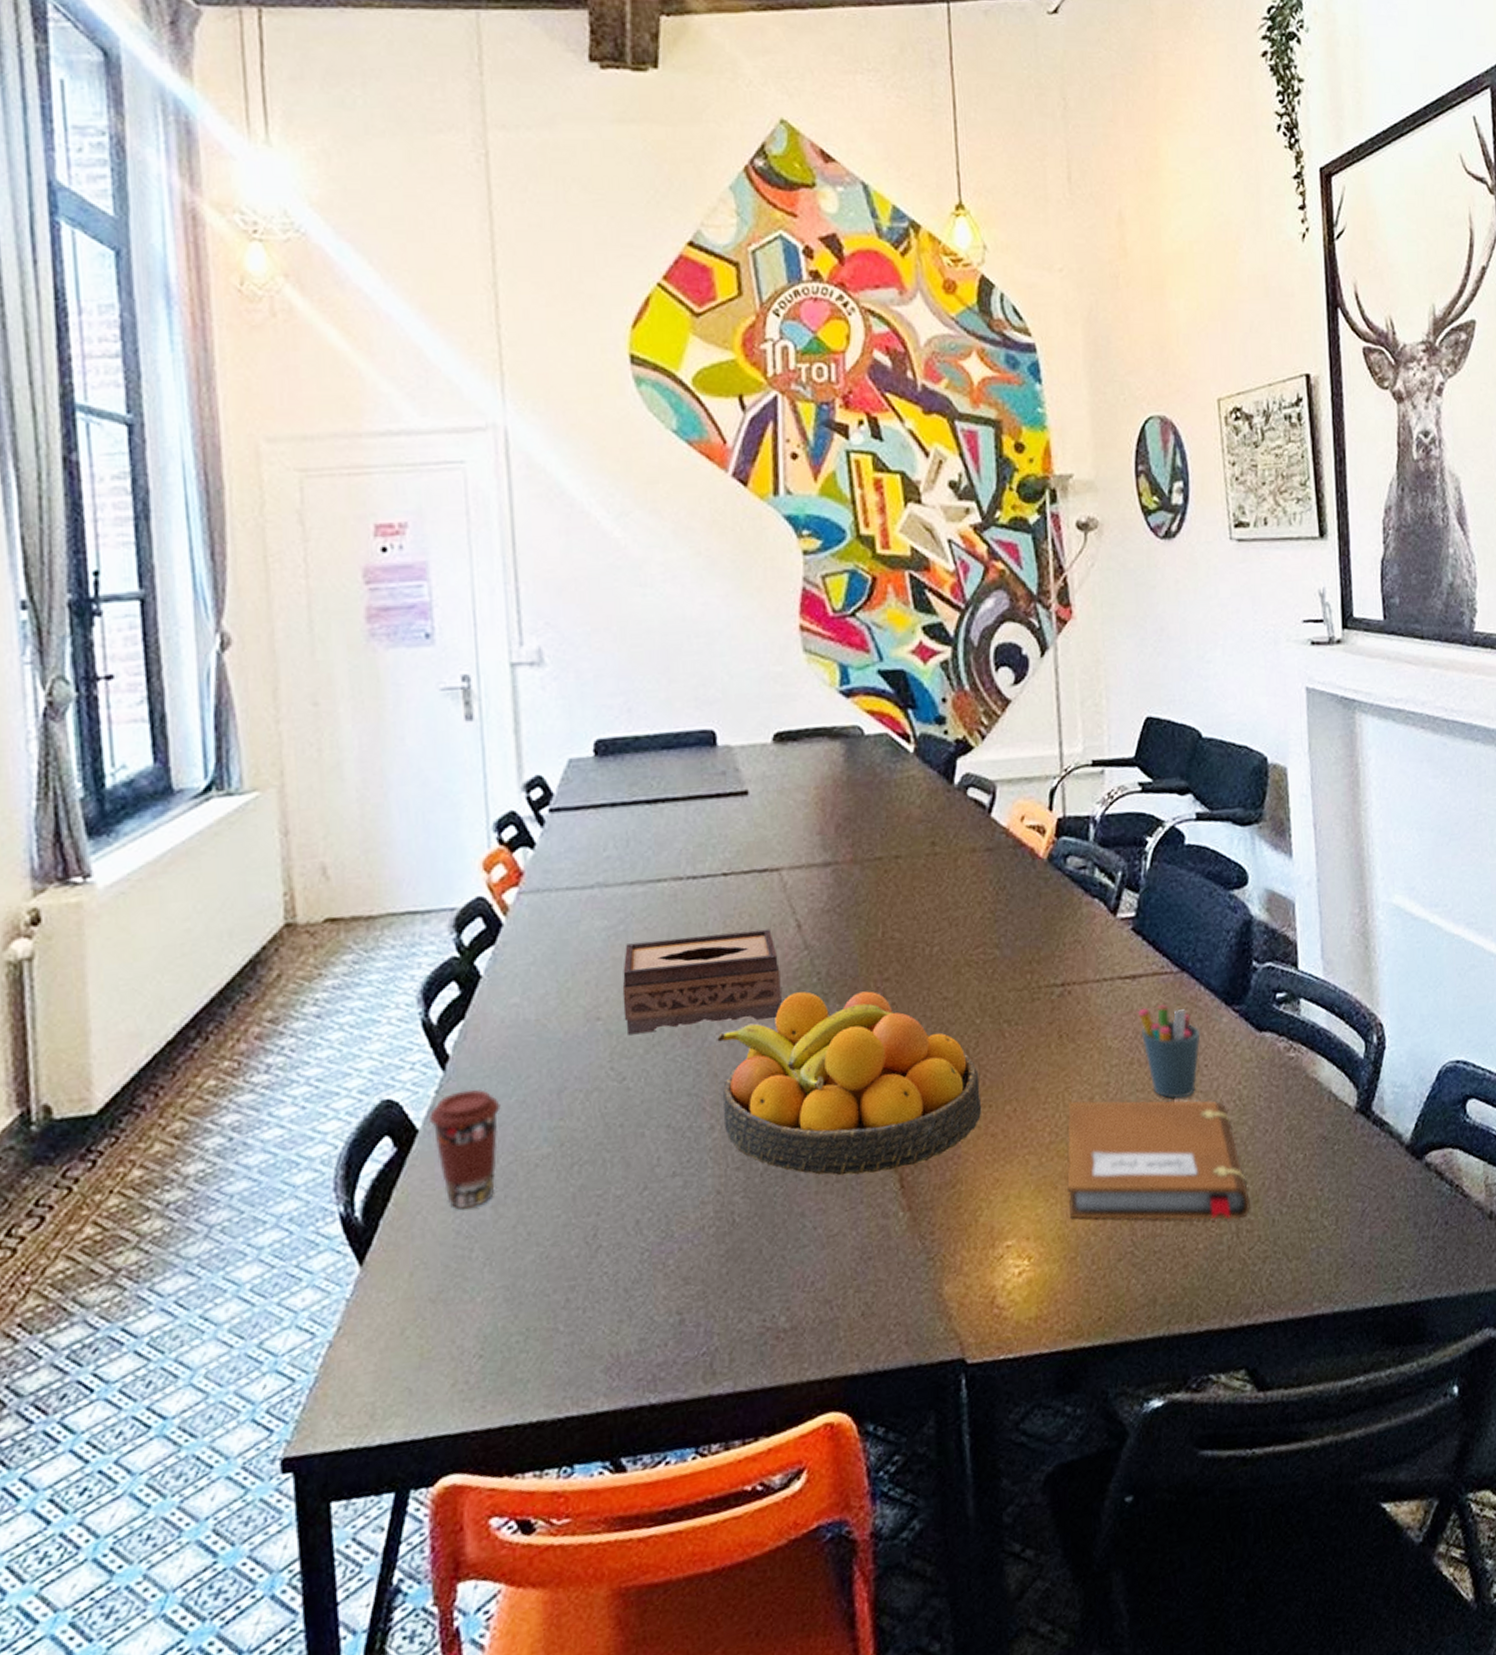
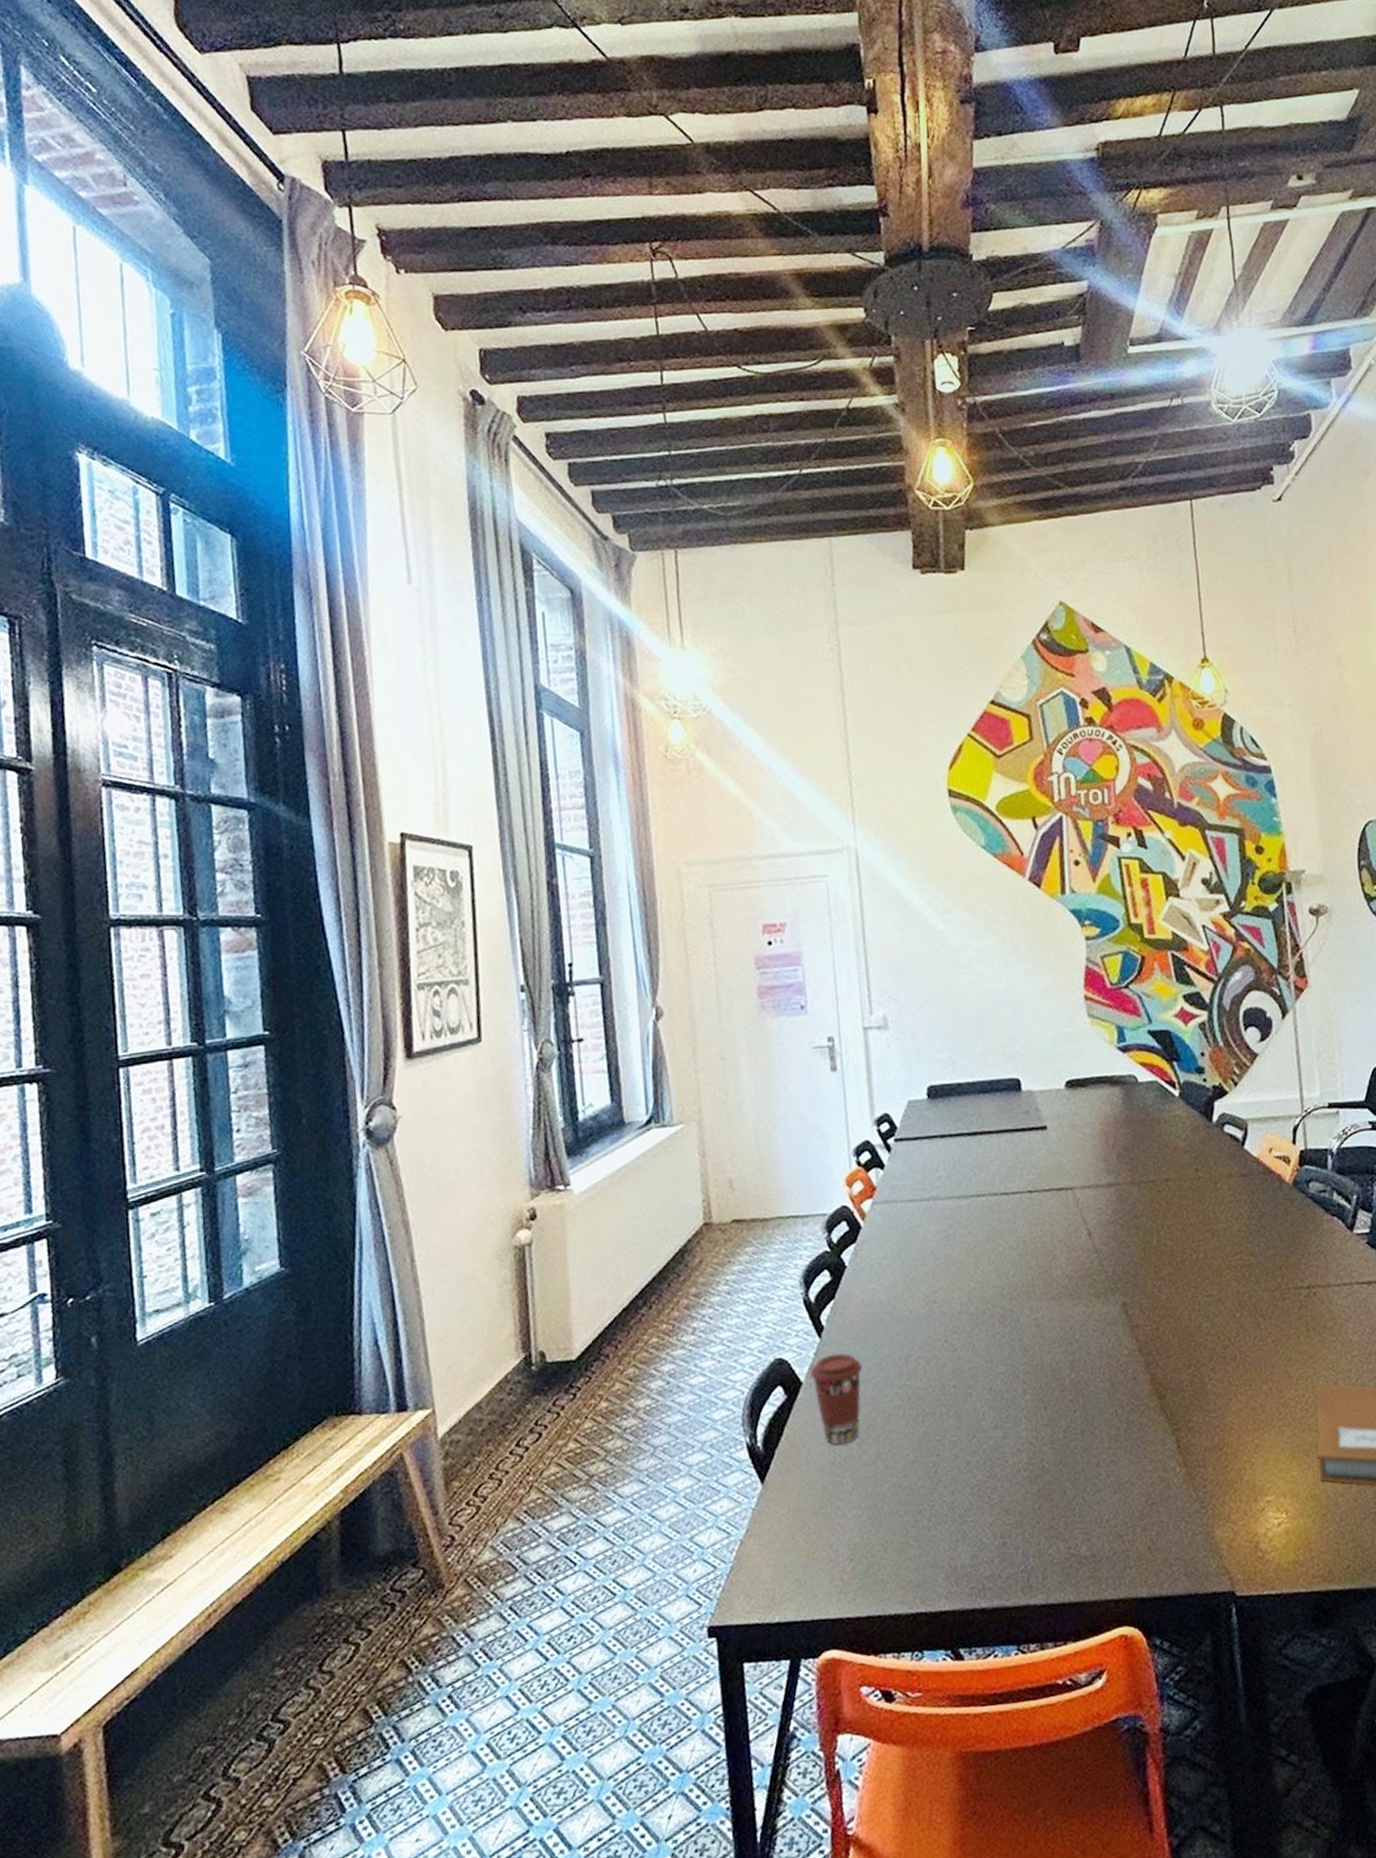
tissue box: present [622,928,782,1035] -> none [952,1235,1077,1316]
fruit bowl: present [717,991,982,1176] -> none [1027,1286,1243,1436]

